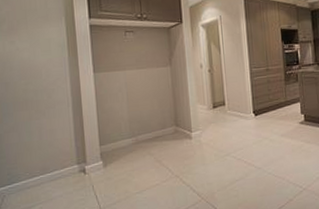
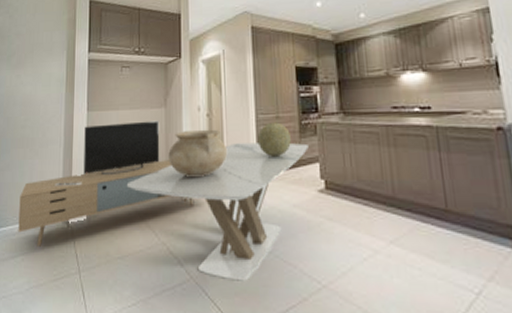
media console: none [30,77,201,195] -> present [18,120,193,247]
dining table: none [139,88,292,196] -> present [126,143,309,281]
ceramic pot: none [176,82,228,123] -> present [168,129,228,178]
decorative sphere: none [251,73,279,101] -> present [257,122,291,157]

